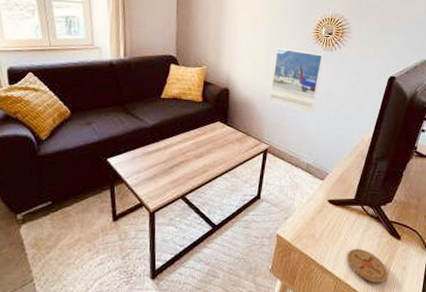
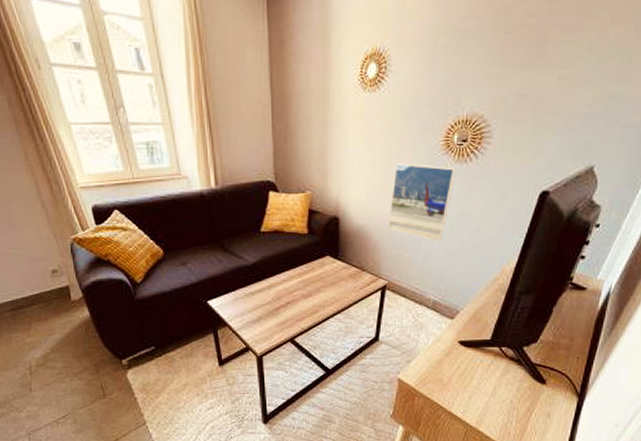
coaster: present [348,248,388,284] -> none [480,393,529,431]

